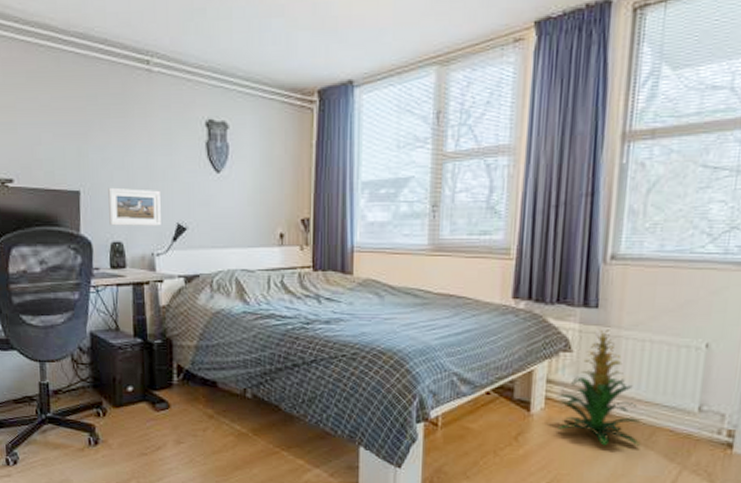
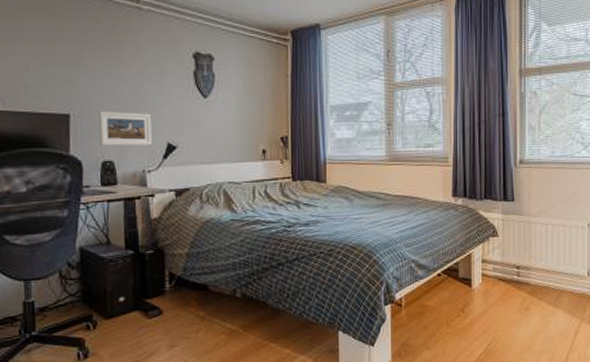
indoor plant: present [557,327,641,446] -> none [490,216,552,309]

